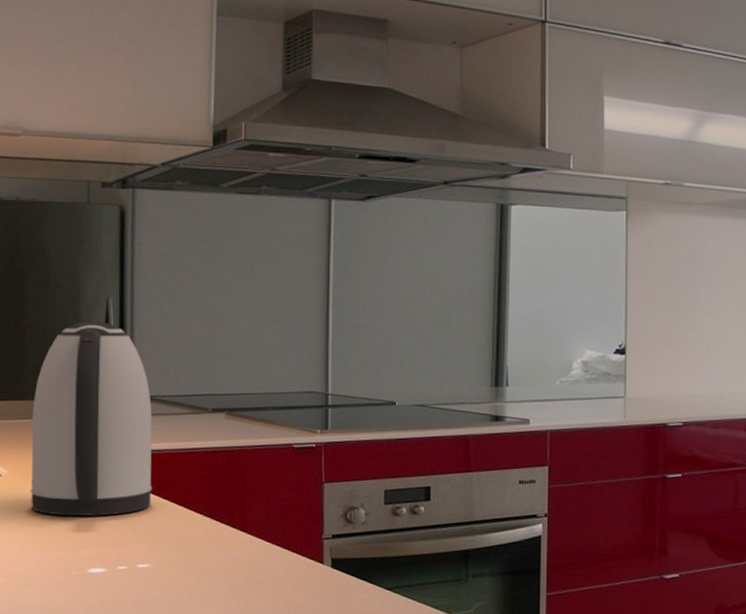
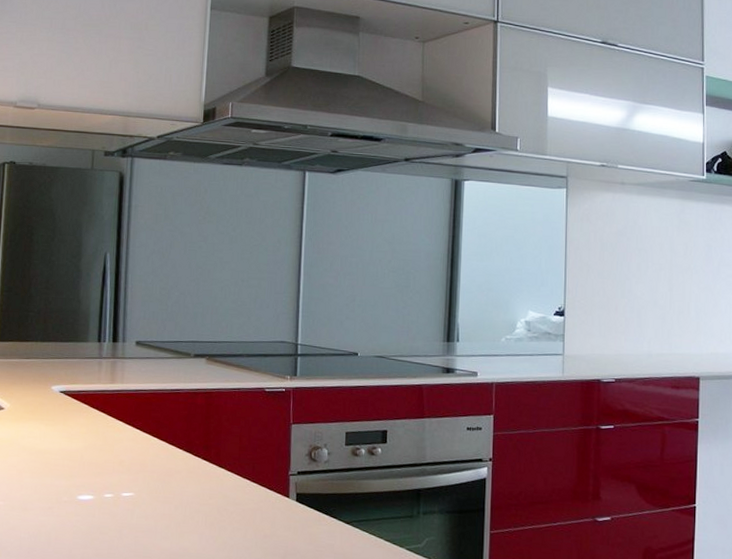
kettle: present [30,321,152,517] -> none [29,273,141,448]

